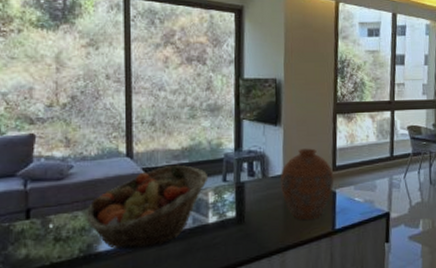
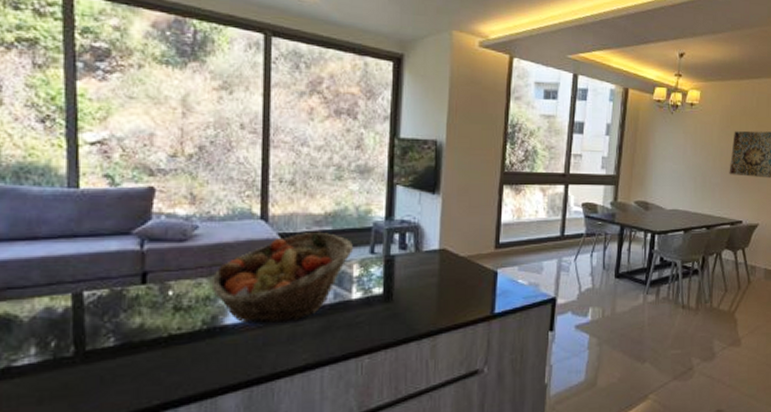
vase: present [280,148,334,220] -> none [435,221,497,302]

